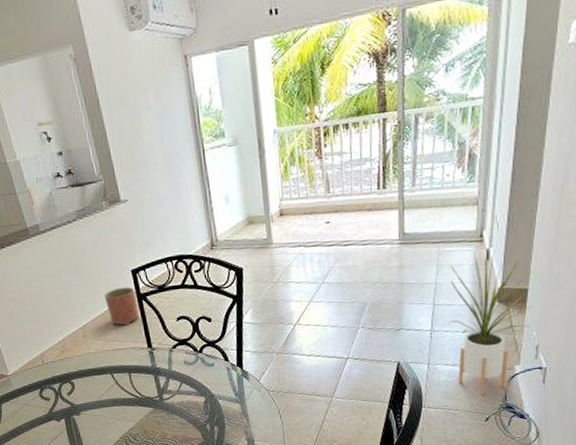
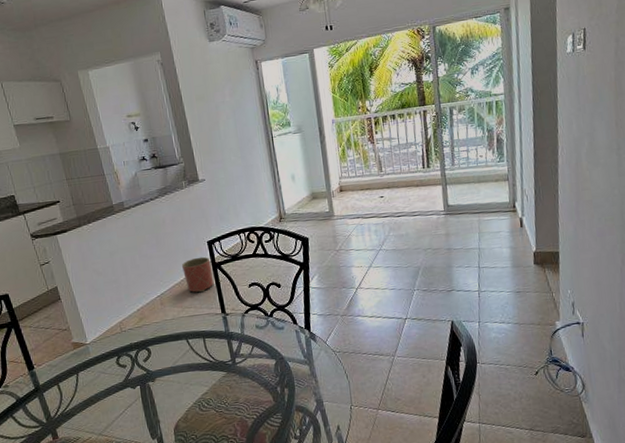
house plant: present [448,251,532,395] -> none [490,219,565,350]

